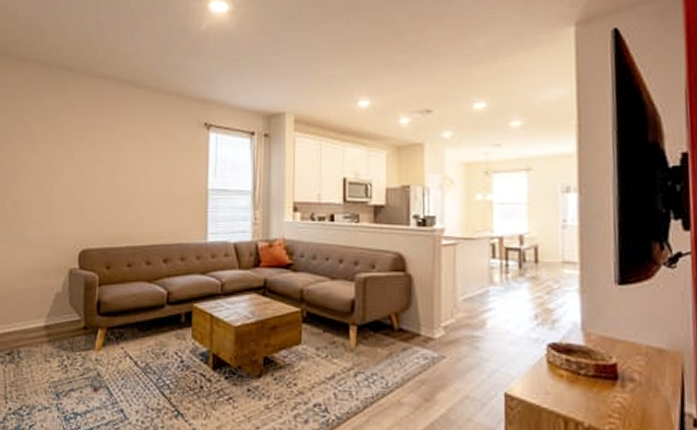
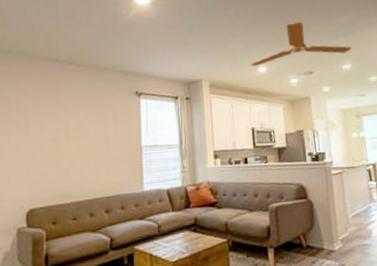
ceiling fan: none [349,41,491,99] -> present [250,21,352,67]

